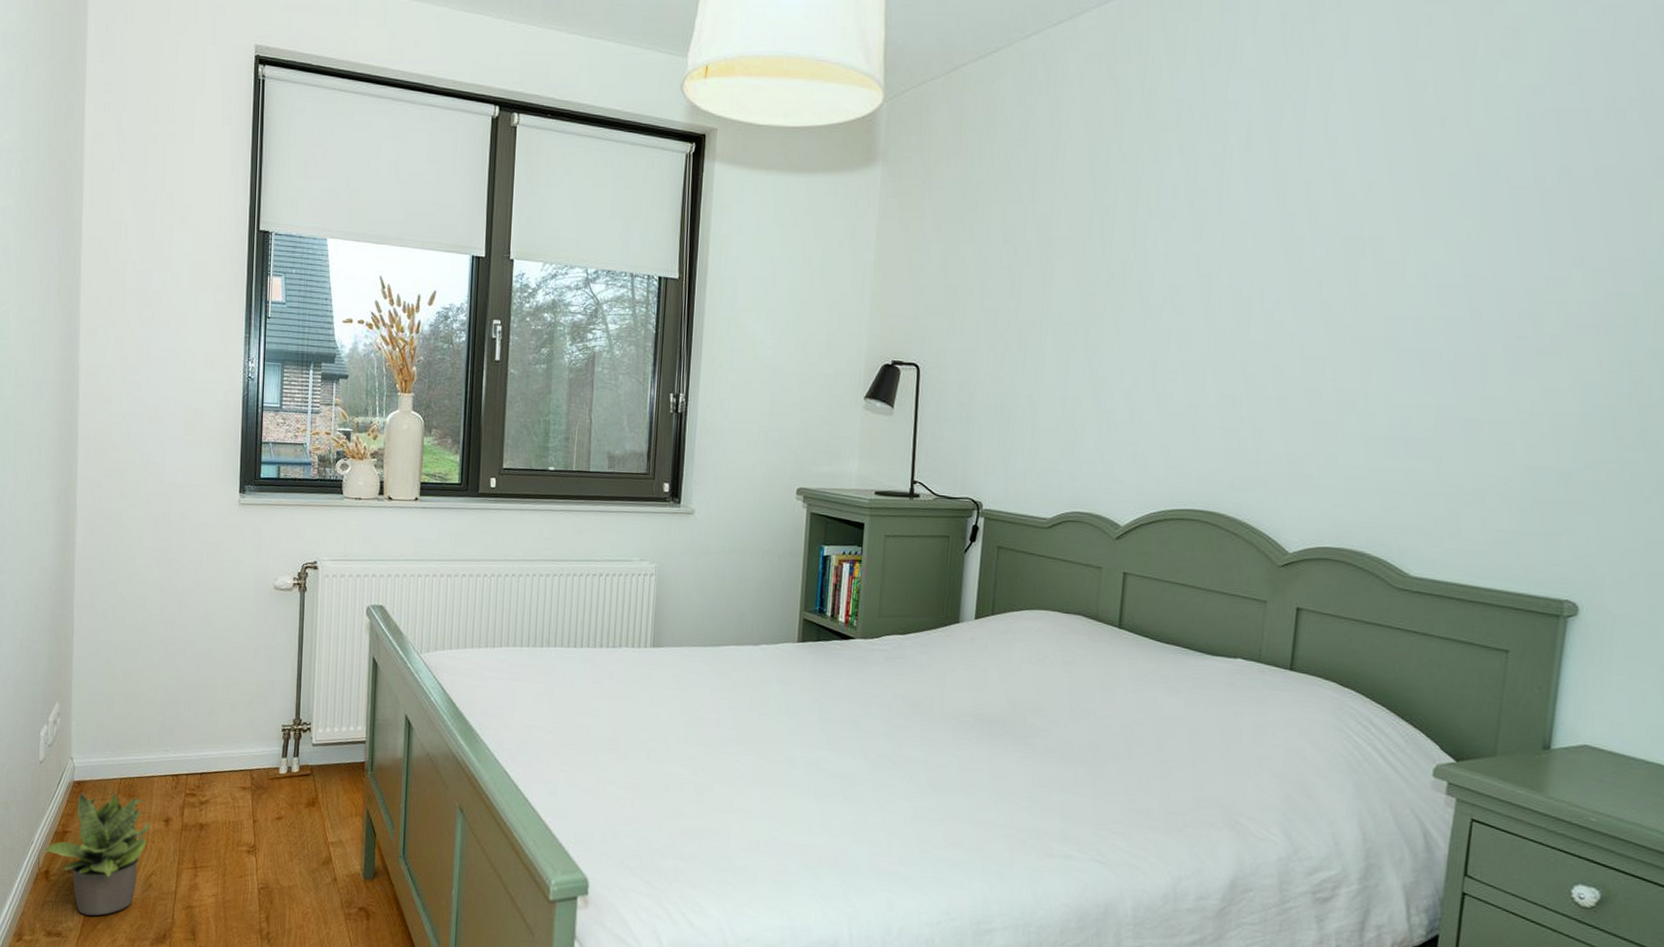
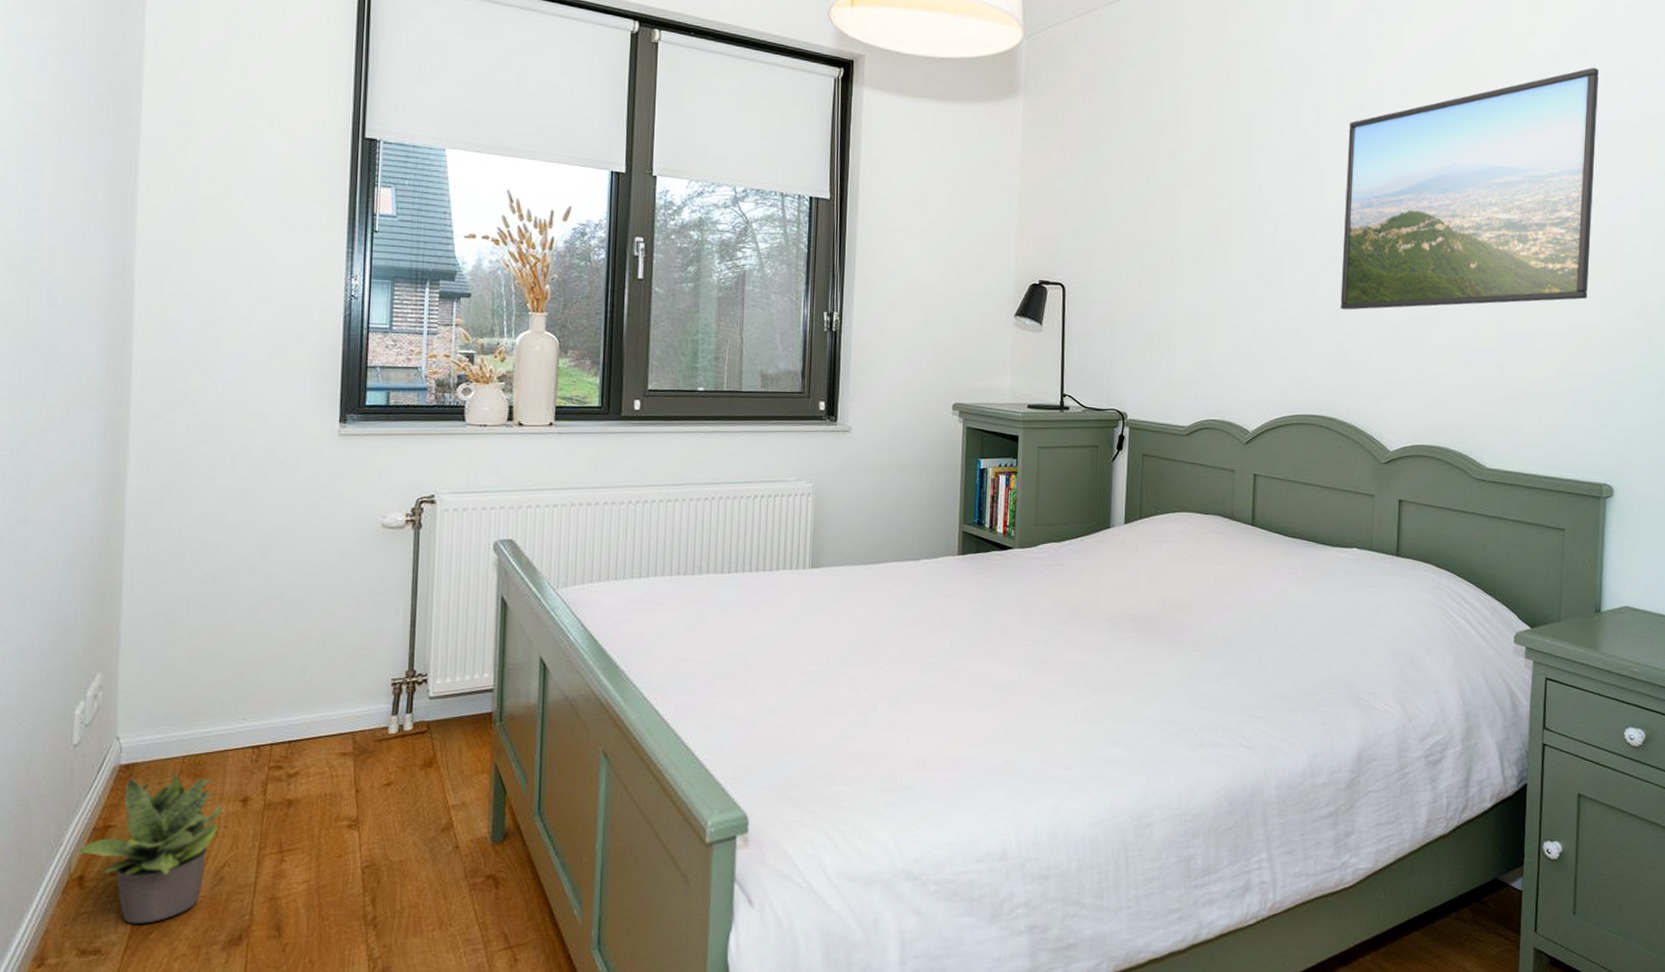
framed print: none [1236,97,1596,393] -> present [1340,67,1599,310]

